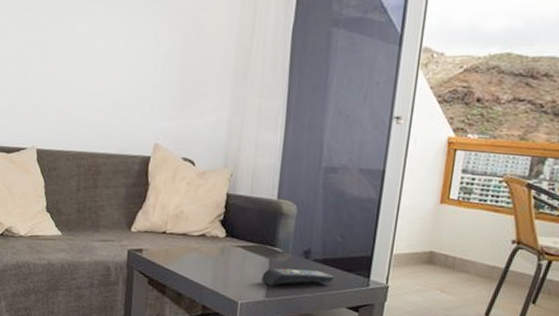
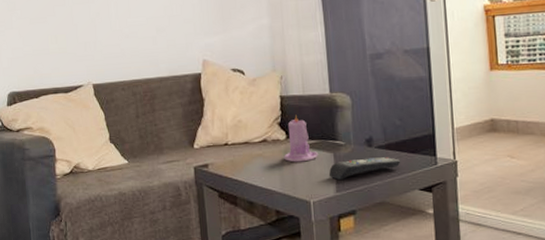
candle: none [219,215,255,263] -> present [284,115,319,163]

